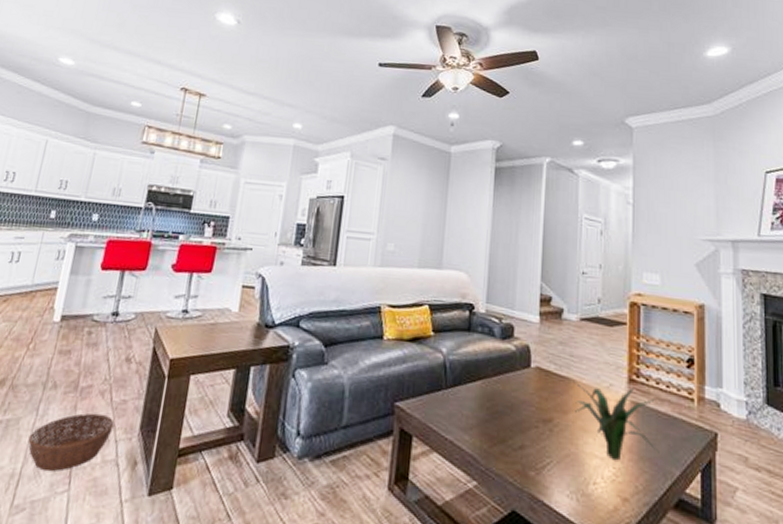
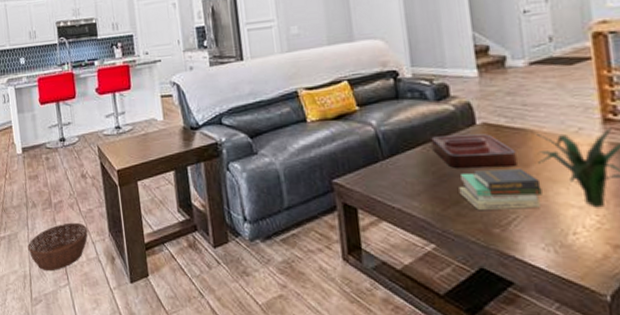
decorative tray: none [491,373,559,412] -> present [431,134,517,168]
books: none [506,411,575,455] -> present [459,169,542,210]

